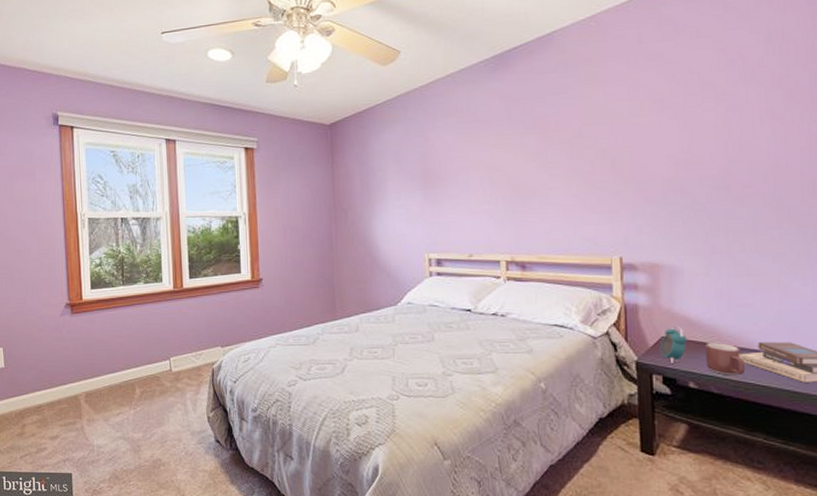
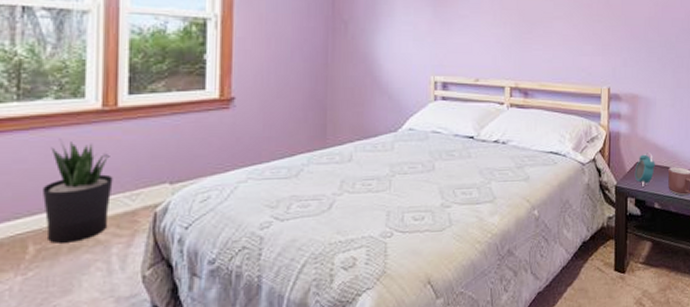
planter: none [141,312,184,388] -> present [41,138,113,243]

